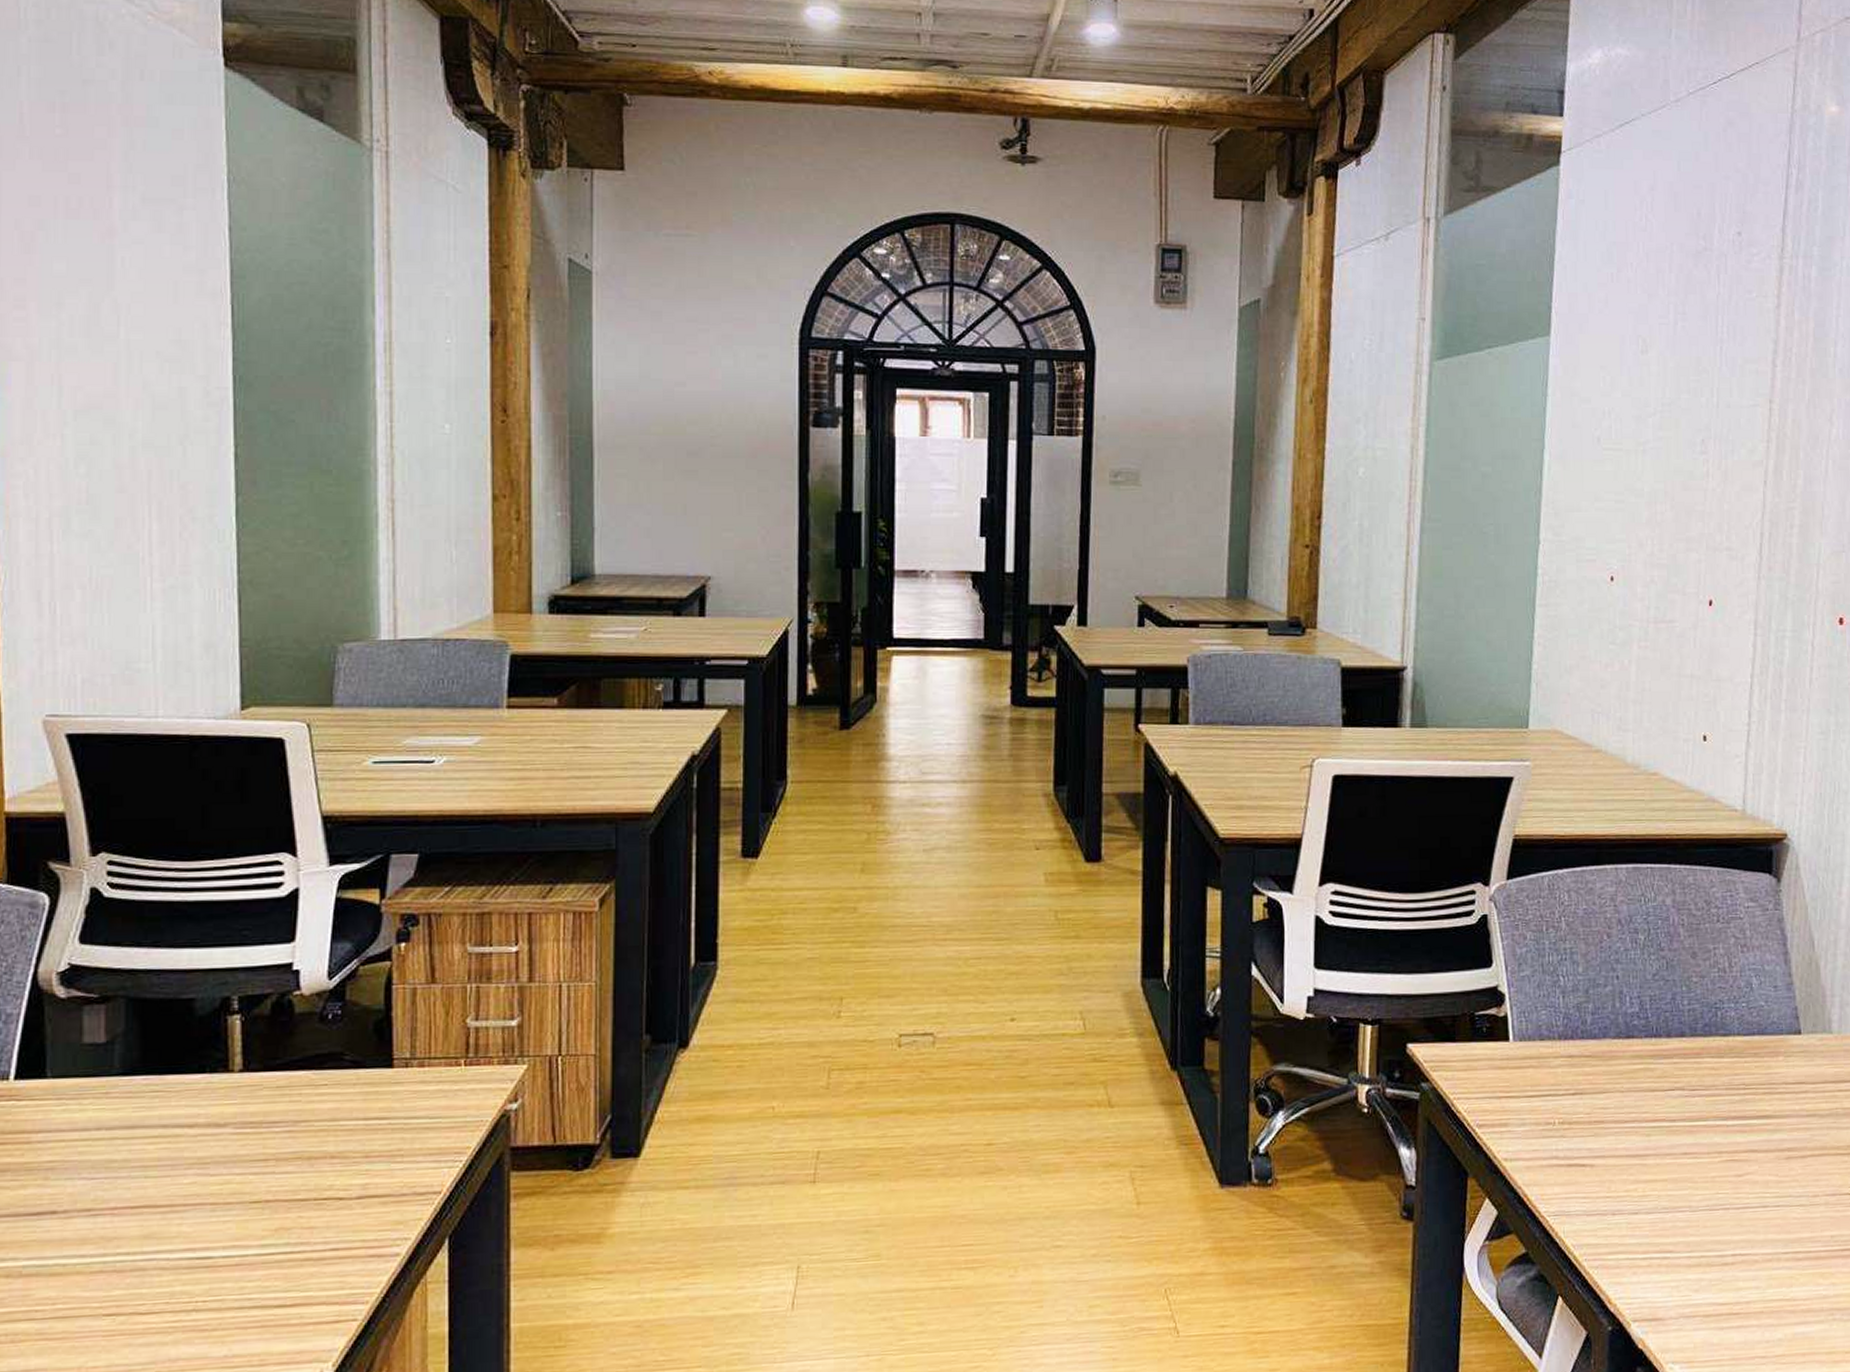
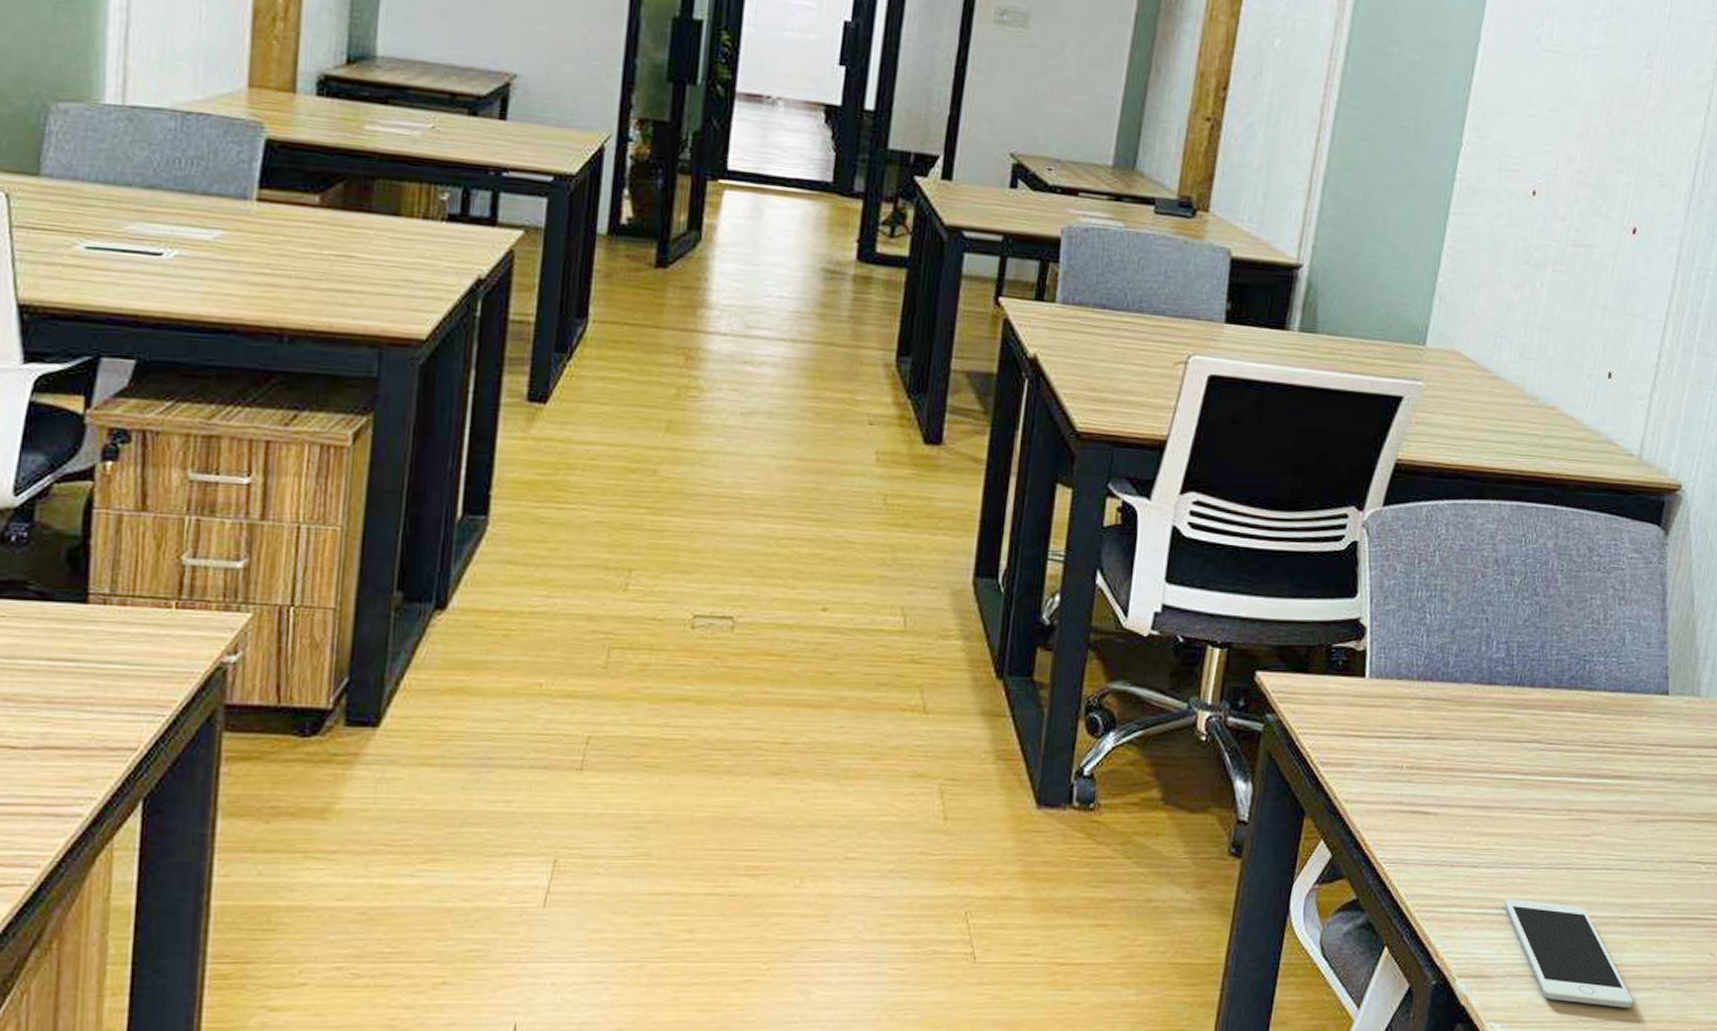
cell phone: none [1668,1242,1807,1342] -> present [1504,899,1634,1008]

